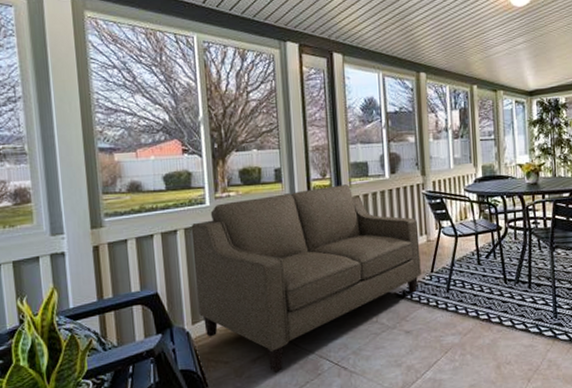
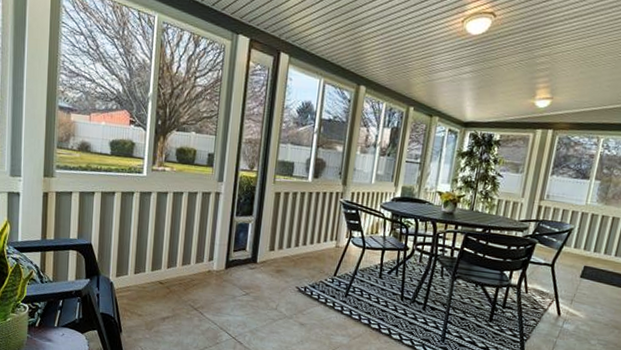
sofa: present [191,184,421,373] -> none [123,176,330,333]

